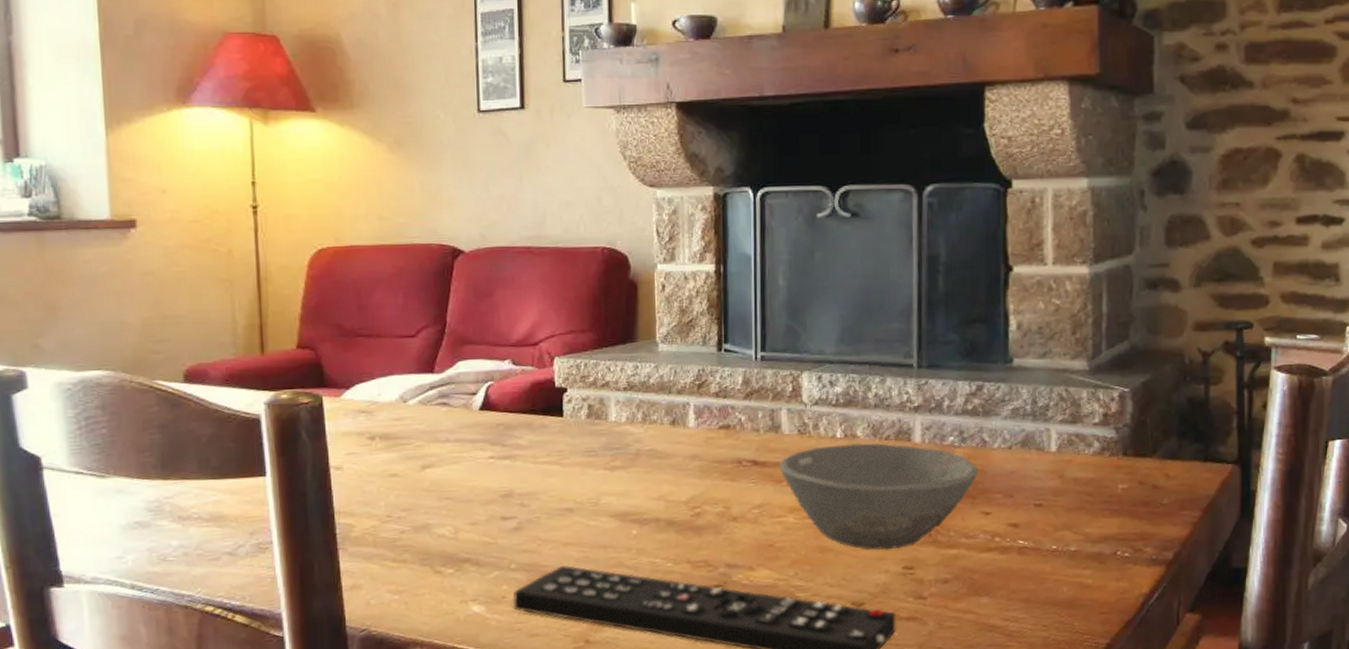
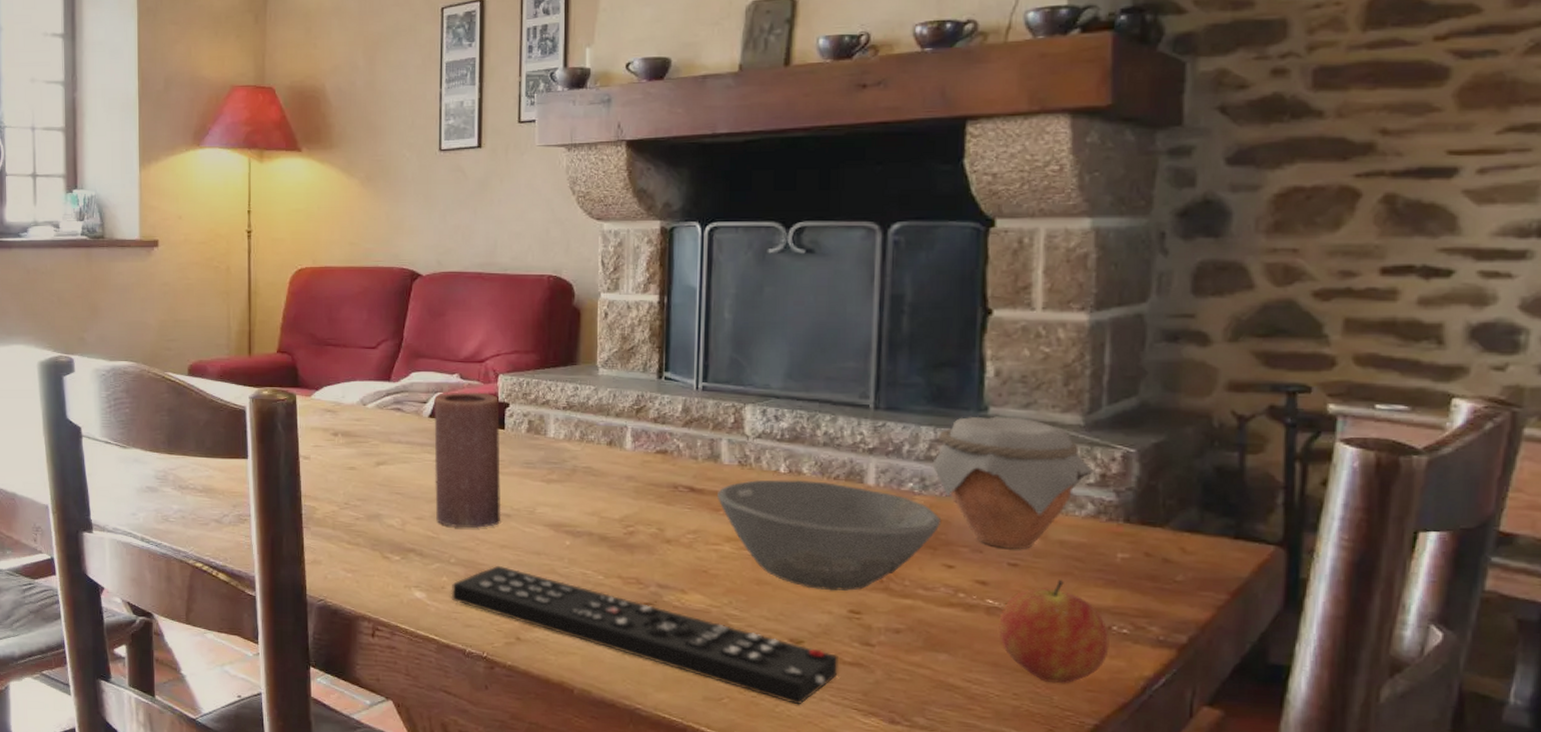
candle: none [484,378,564,529] -> present [434,392,502,528]
jar: none [967,366,1098,491] -> present [931,416,1094,549]
fruit: none [1029,514,1115,611] -> present [999,579,1109,684]

